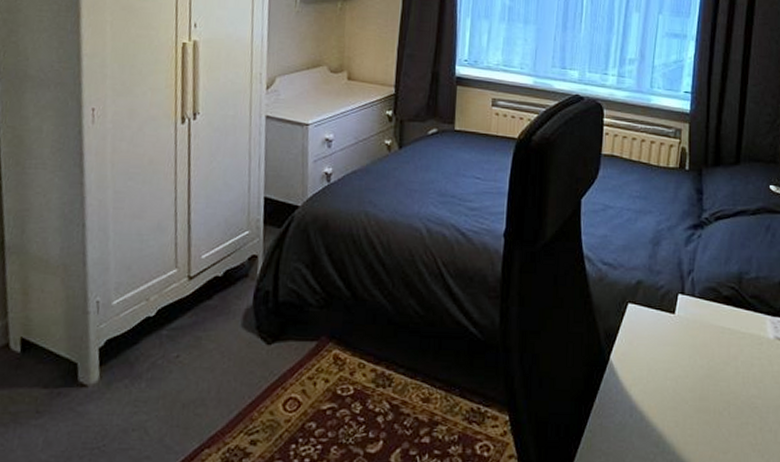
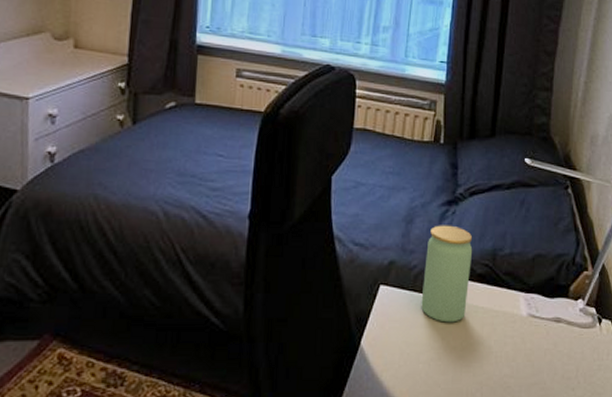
jar: none [668,247,719,342] -> present [421,225,473,323]

